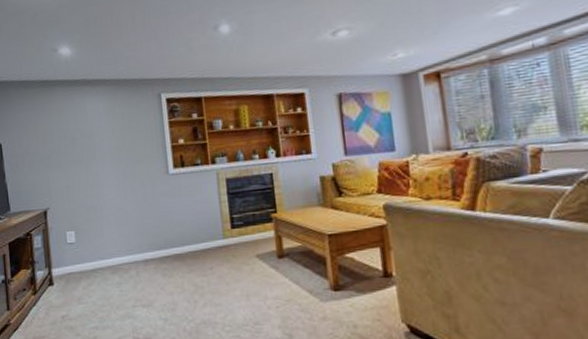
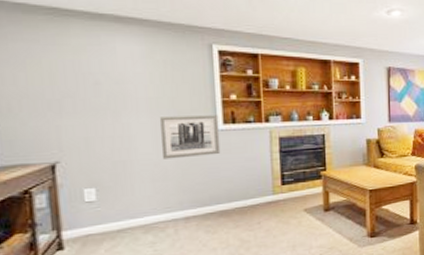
wall art: none [120,160,173,204] -> present [159,115,221,159]

